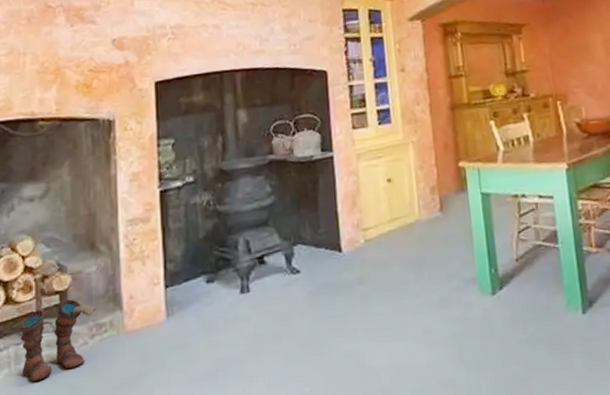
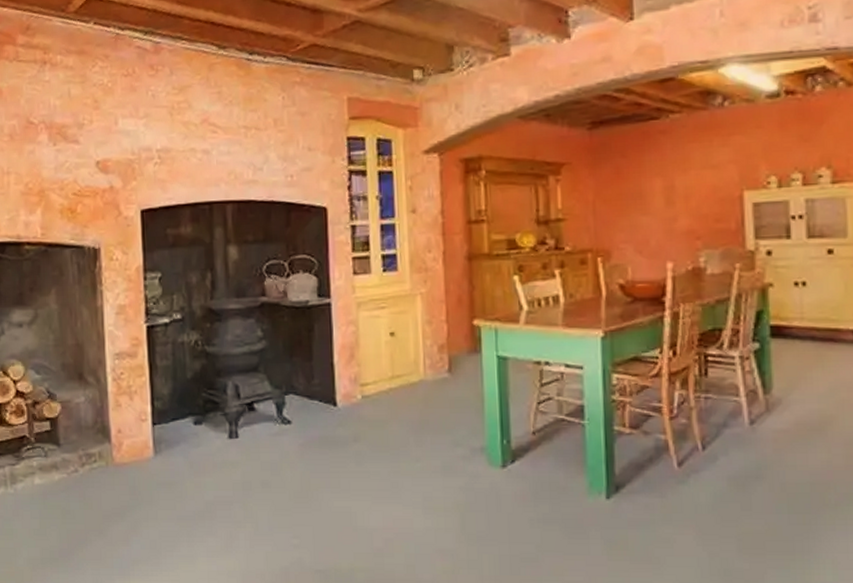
boots: present [18,299,97,383] -> none [12,427,87,502]

